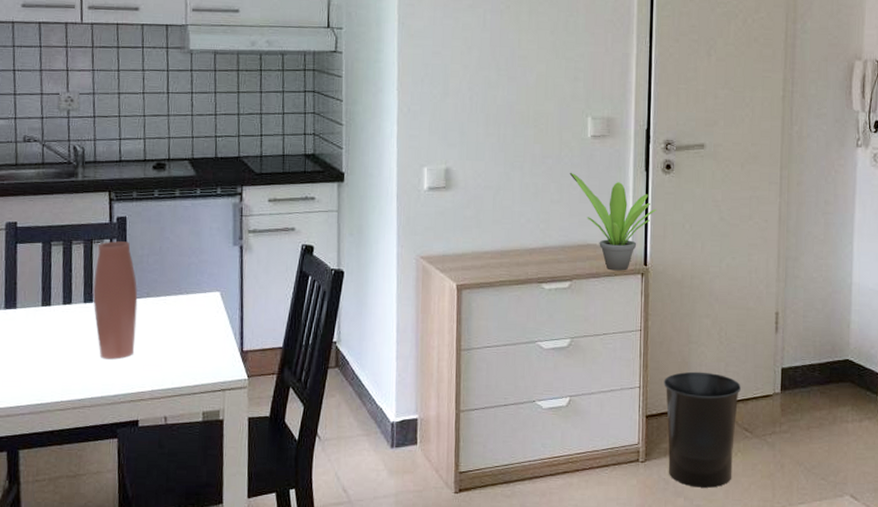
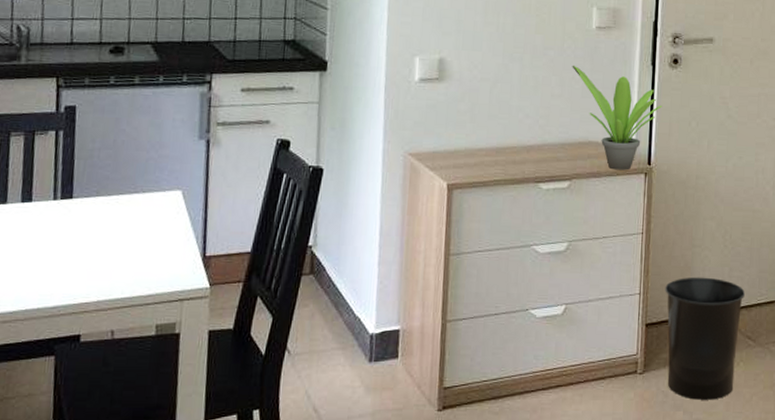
vase: present [93,241,138,360] -> none [32,133,86,267]

